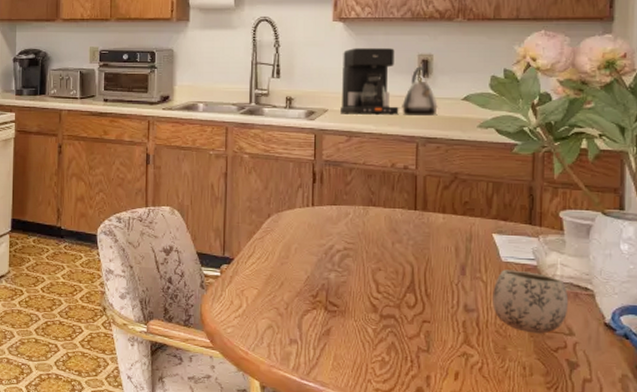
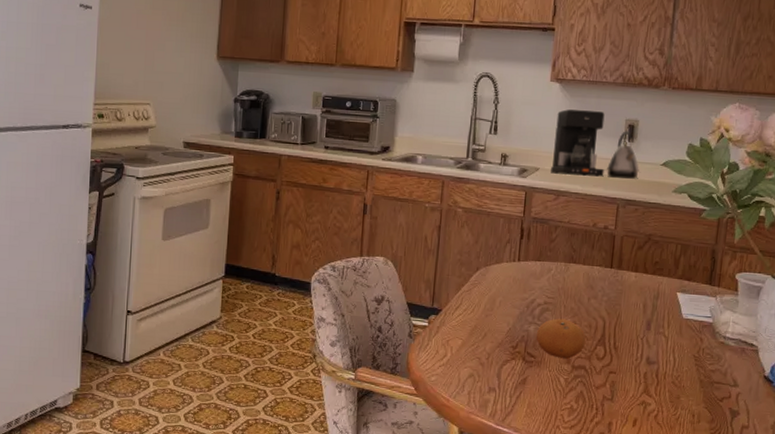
fruit: none [338,265,394,308] -> present [536,318,586,359]
mug: present [492,269,569,334] -> none [671,326,737,385]

